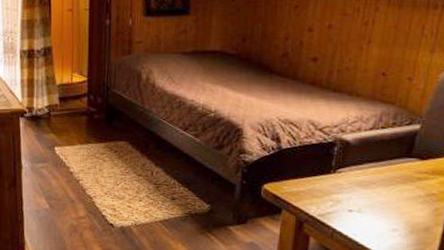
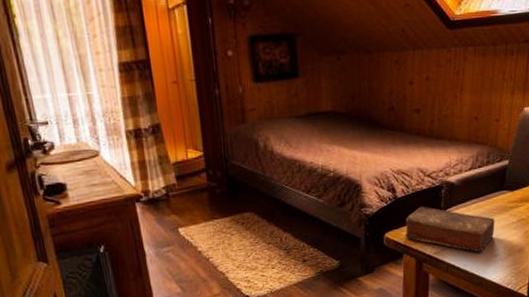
book: none [286,161,397,223] -> present [405,206,495,252]

